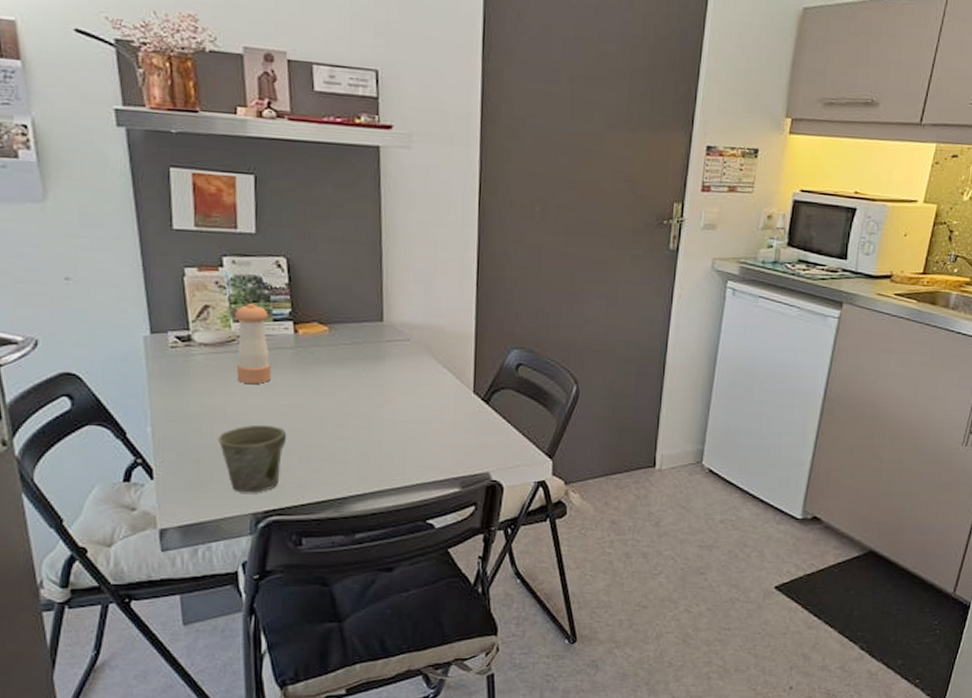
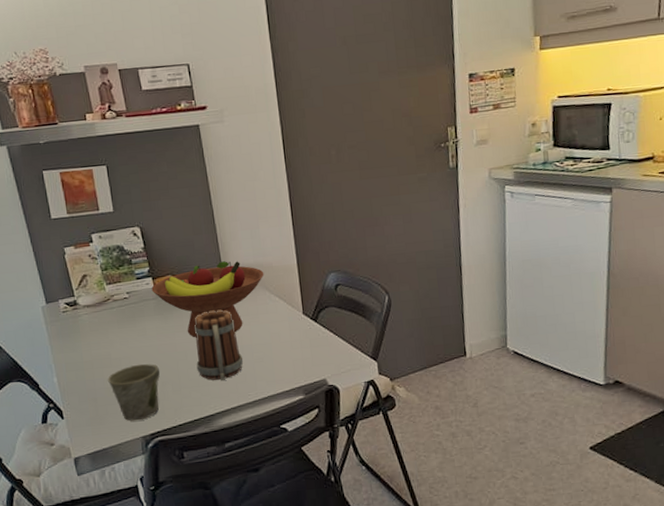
pepper shaker: present [234,302,271,384] -> none [106,267,141,333]
fruit bowl: none [290,314,434,403] -> present [151,261,264,338]
mug: none [334,372,392,458] -> present [194,309,243,381]

